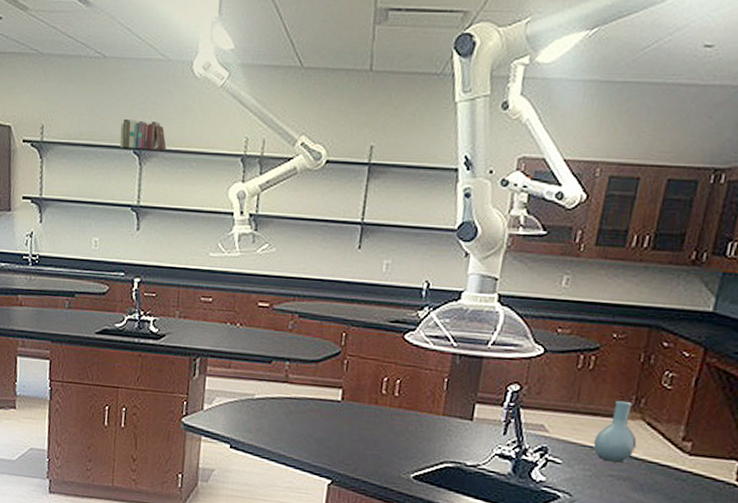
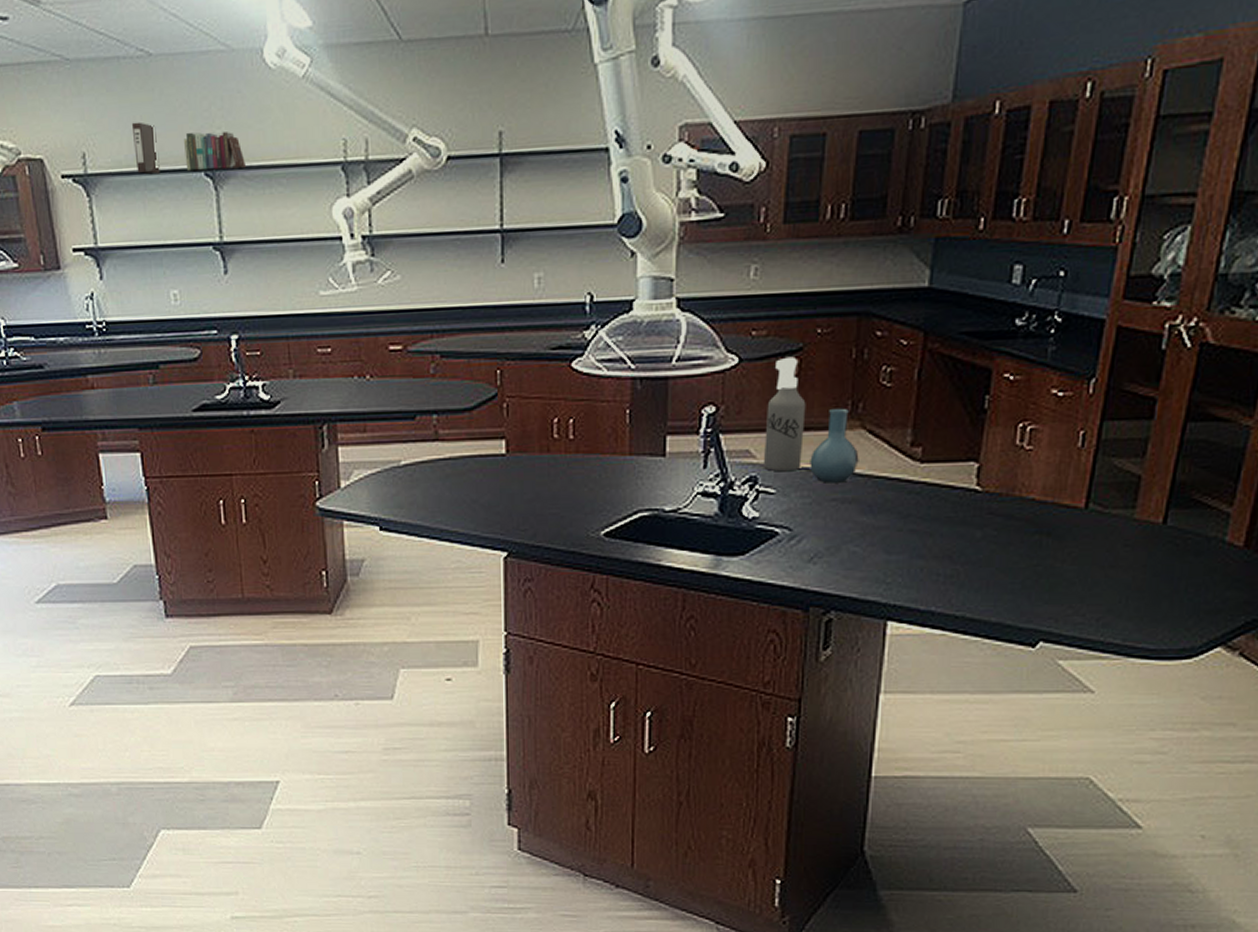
binder: none [81,106,101,148] -> present [131,121,160,175]
spray bottle: none [553,353,597,448] -> present [763,356,806,472]

